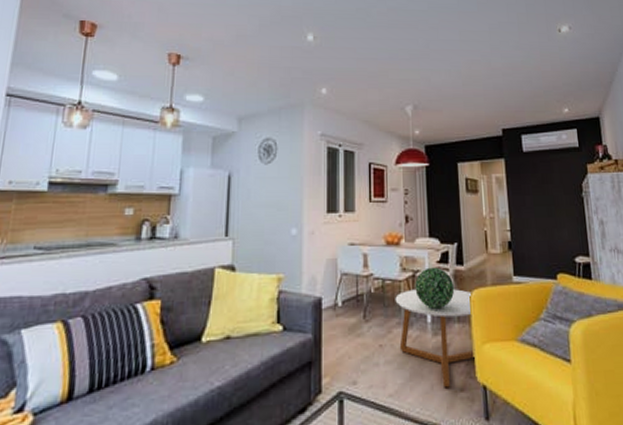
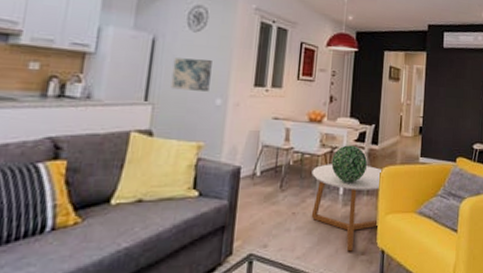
wall art: none [248,191,285,223] -> present [171,58,212,93]

